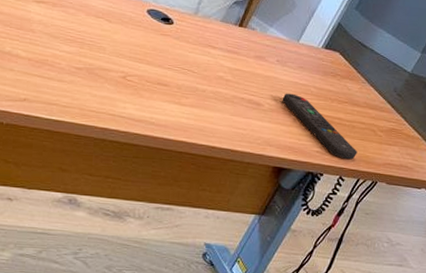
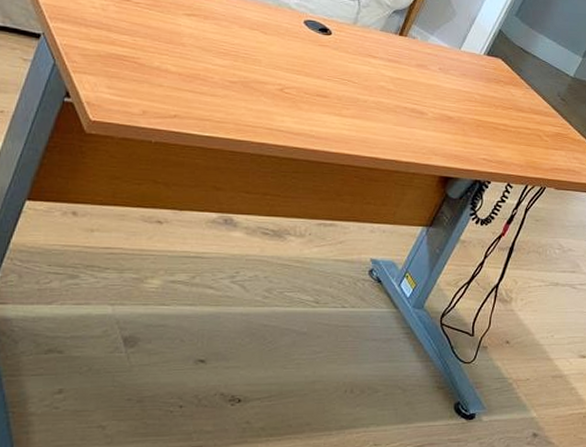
remote control: present [282,93,357,160] -> none [446,101,524,166]

